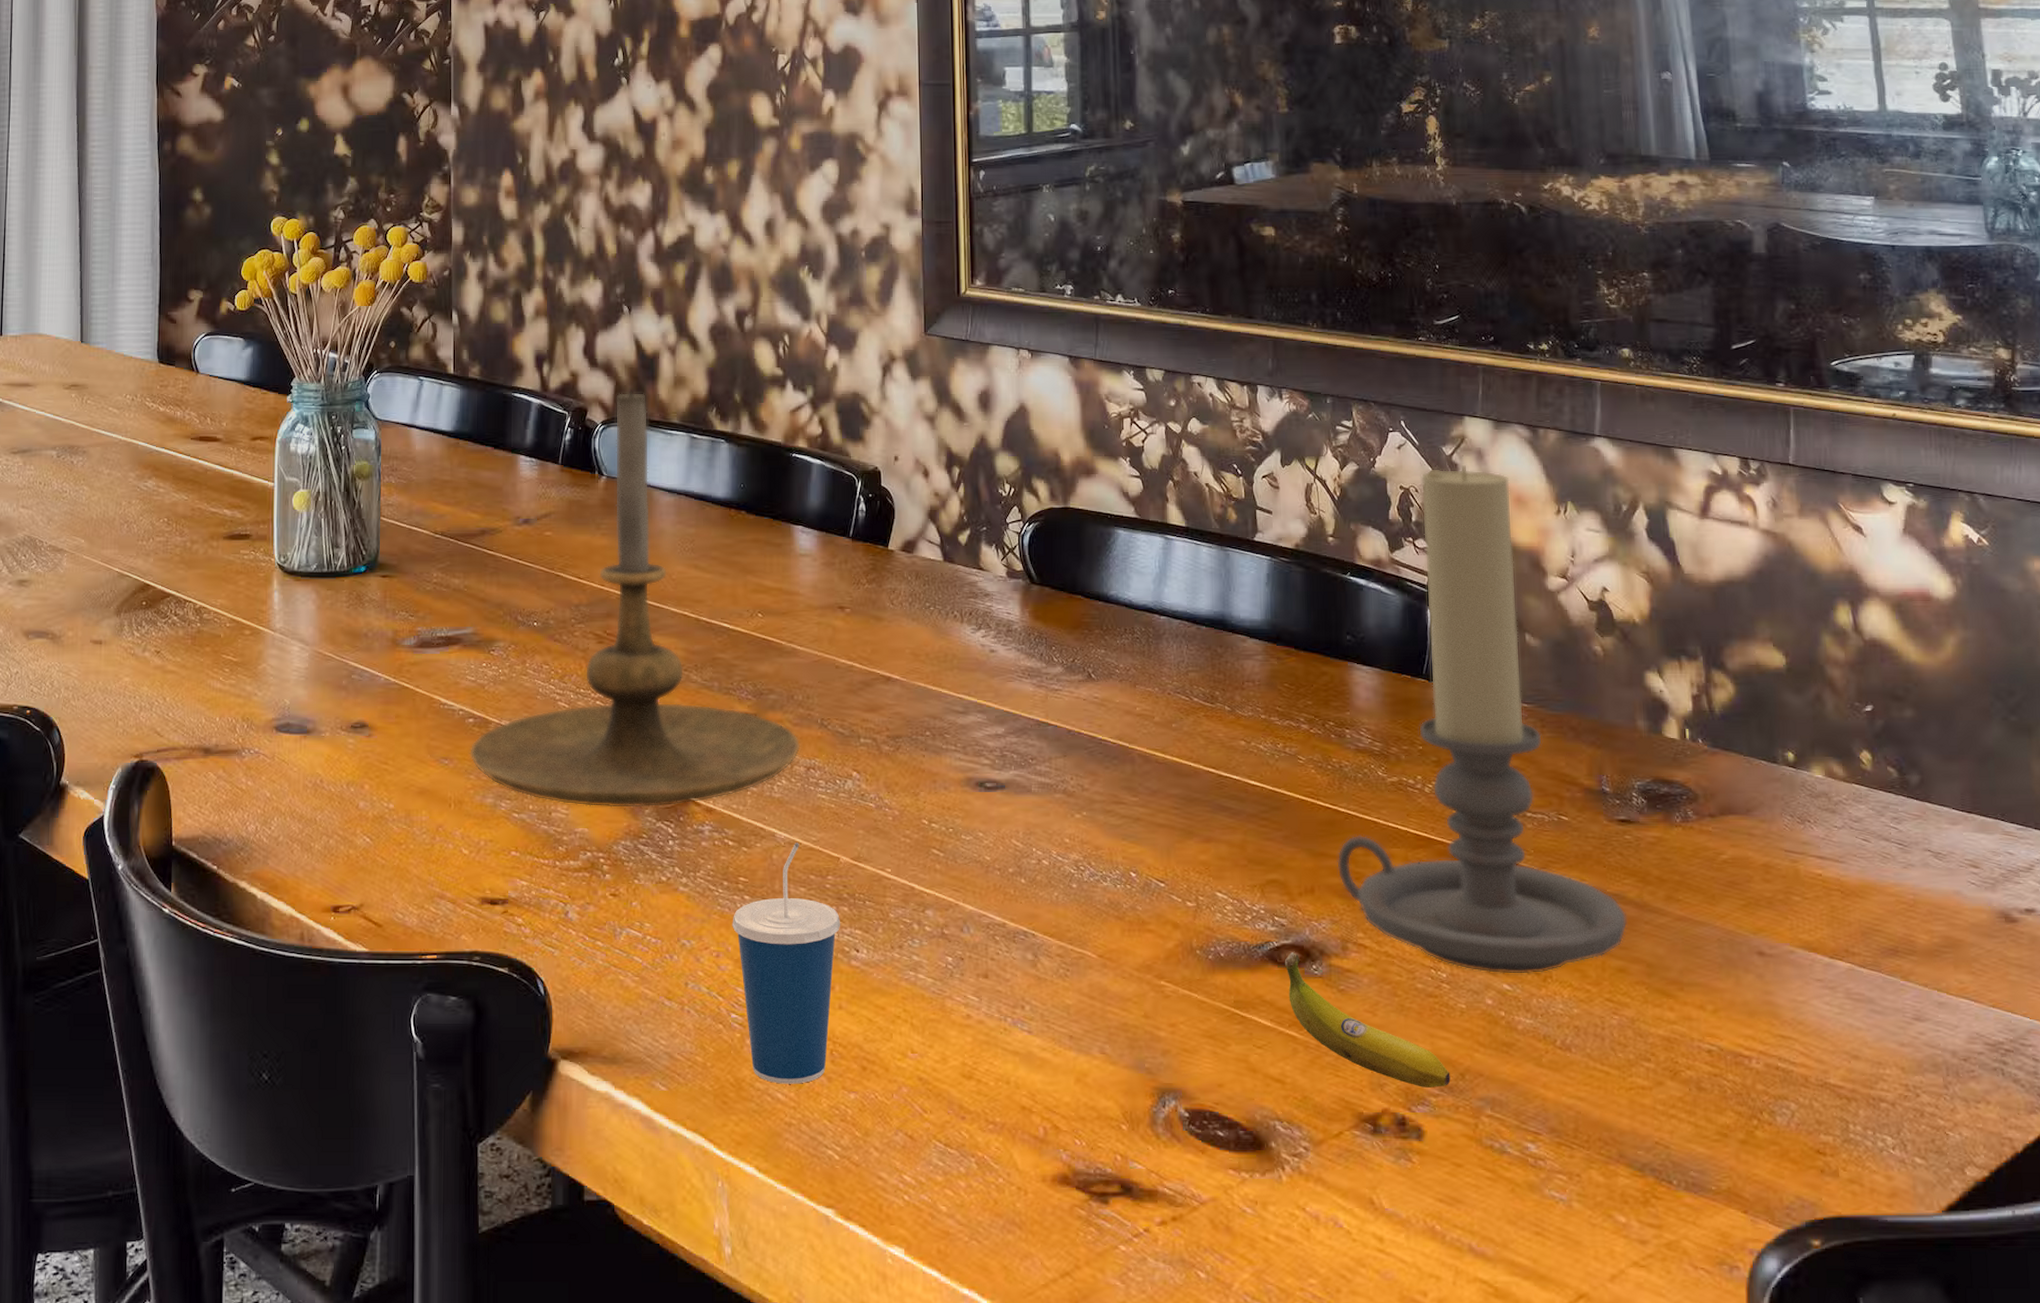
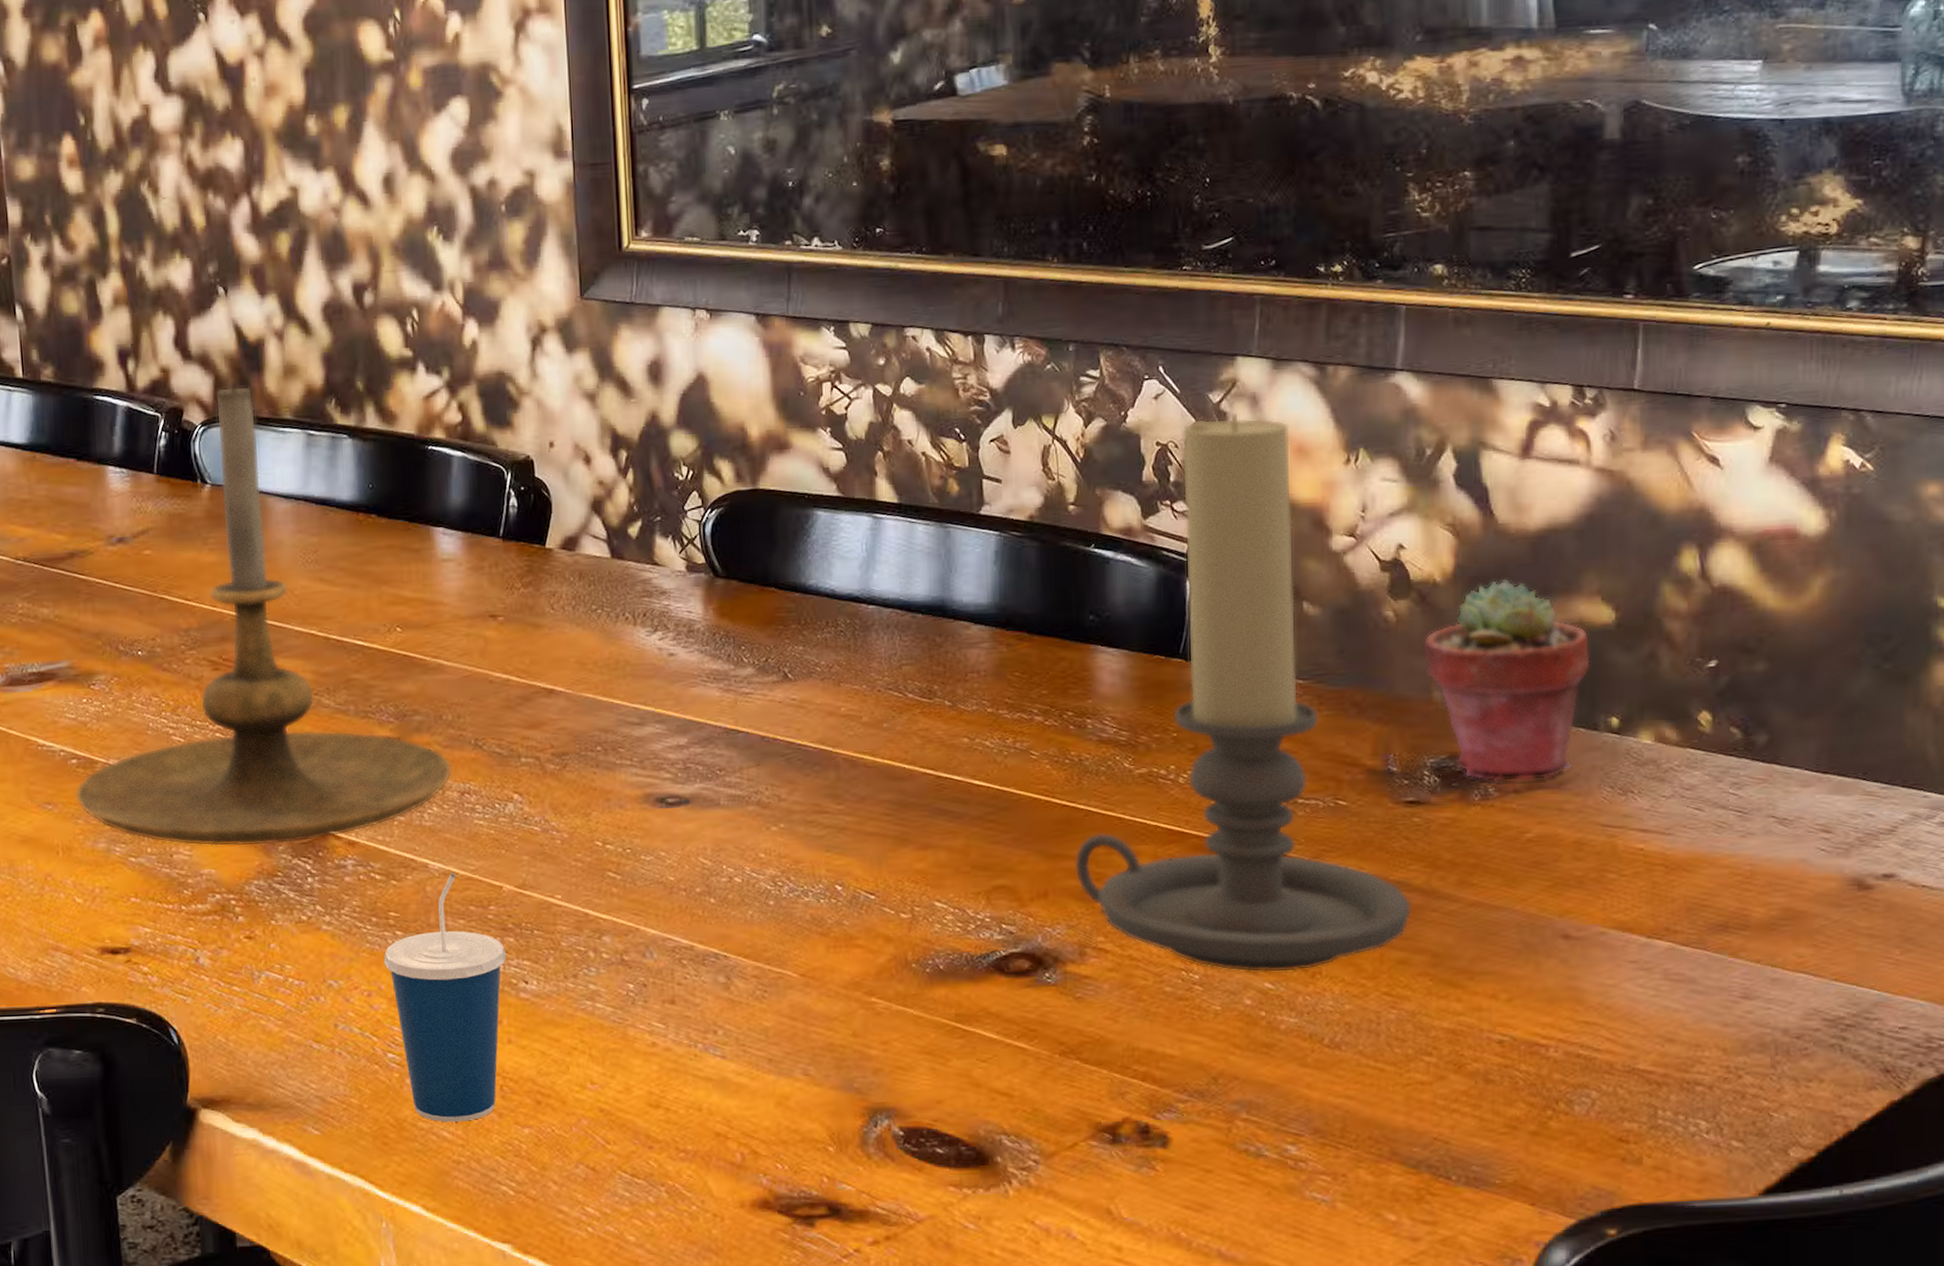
fruit: present [1285,952,1451,1088] -> none [1014,961,1201,1094]
potted succulent: none [1626,622,1768,806] -> present [1422,578,1590,782]

